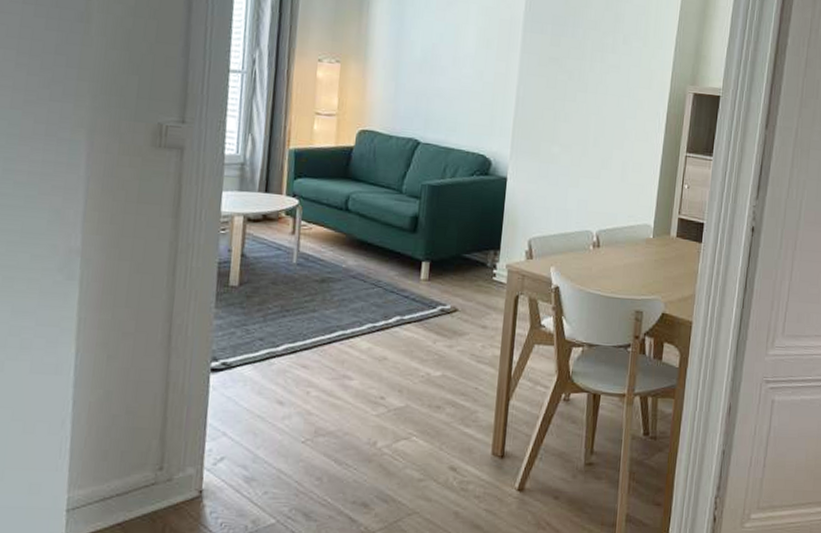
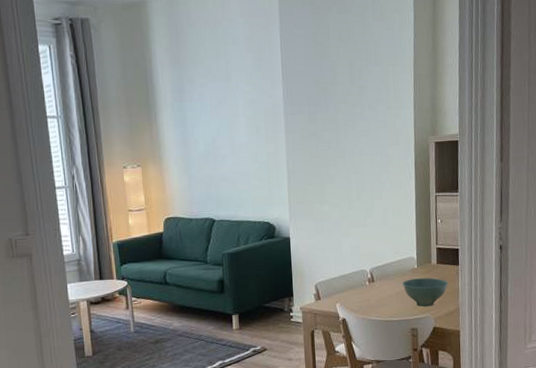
bowl: none [632,250,687,287] -> present [402,277,449,307]

